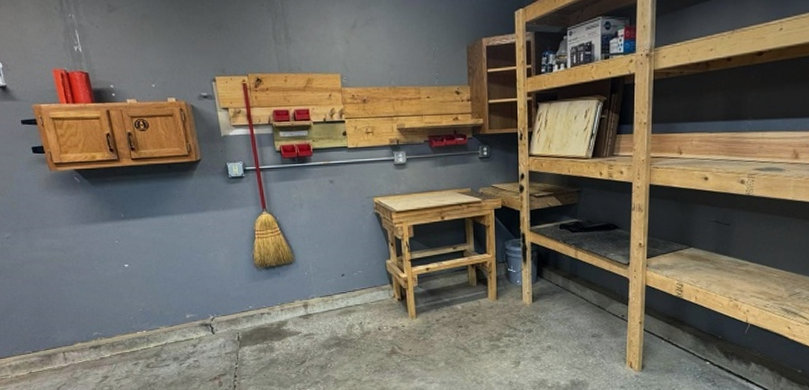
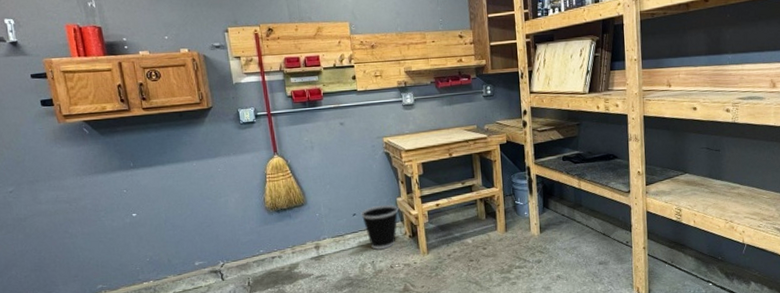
wastebasket: none [349,266,388,312] -> present [361,204,399,250]

